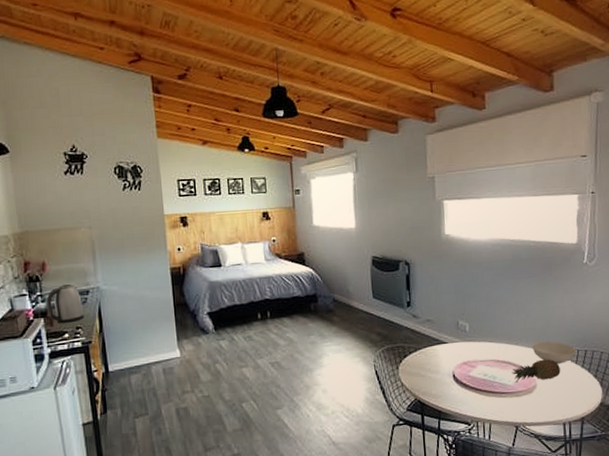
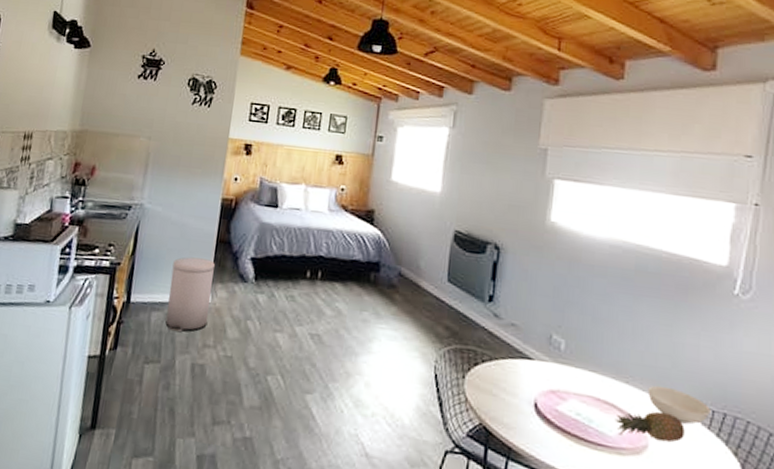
kettle: present [46,284,85,324] -> none [84,194,122,238]
pedal bin: none [139,322,182,388] -> present [165,257,215,333]

